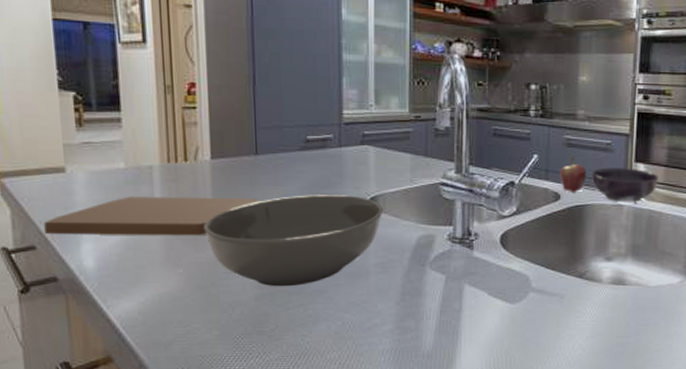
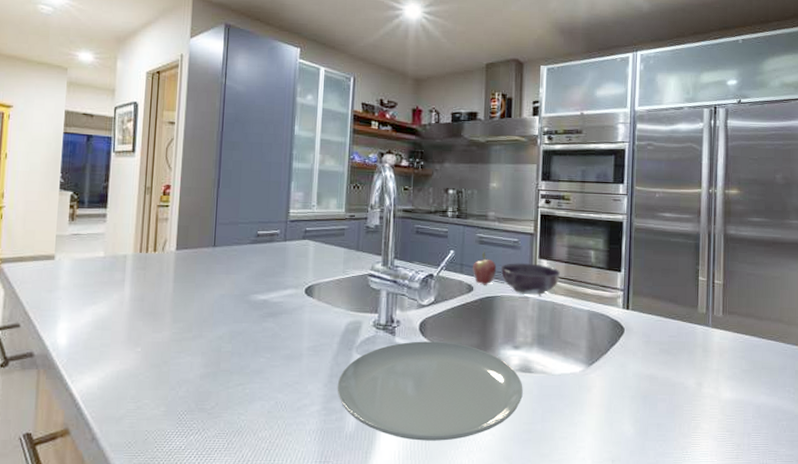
cutting board: present [44,196,261,236] -> none [29,281,214,318]
bowl: present [204,195,384,287] -> none [163,283,319,367]
plate: none [410,255,616,358] -> present [337,341,523,441]

